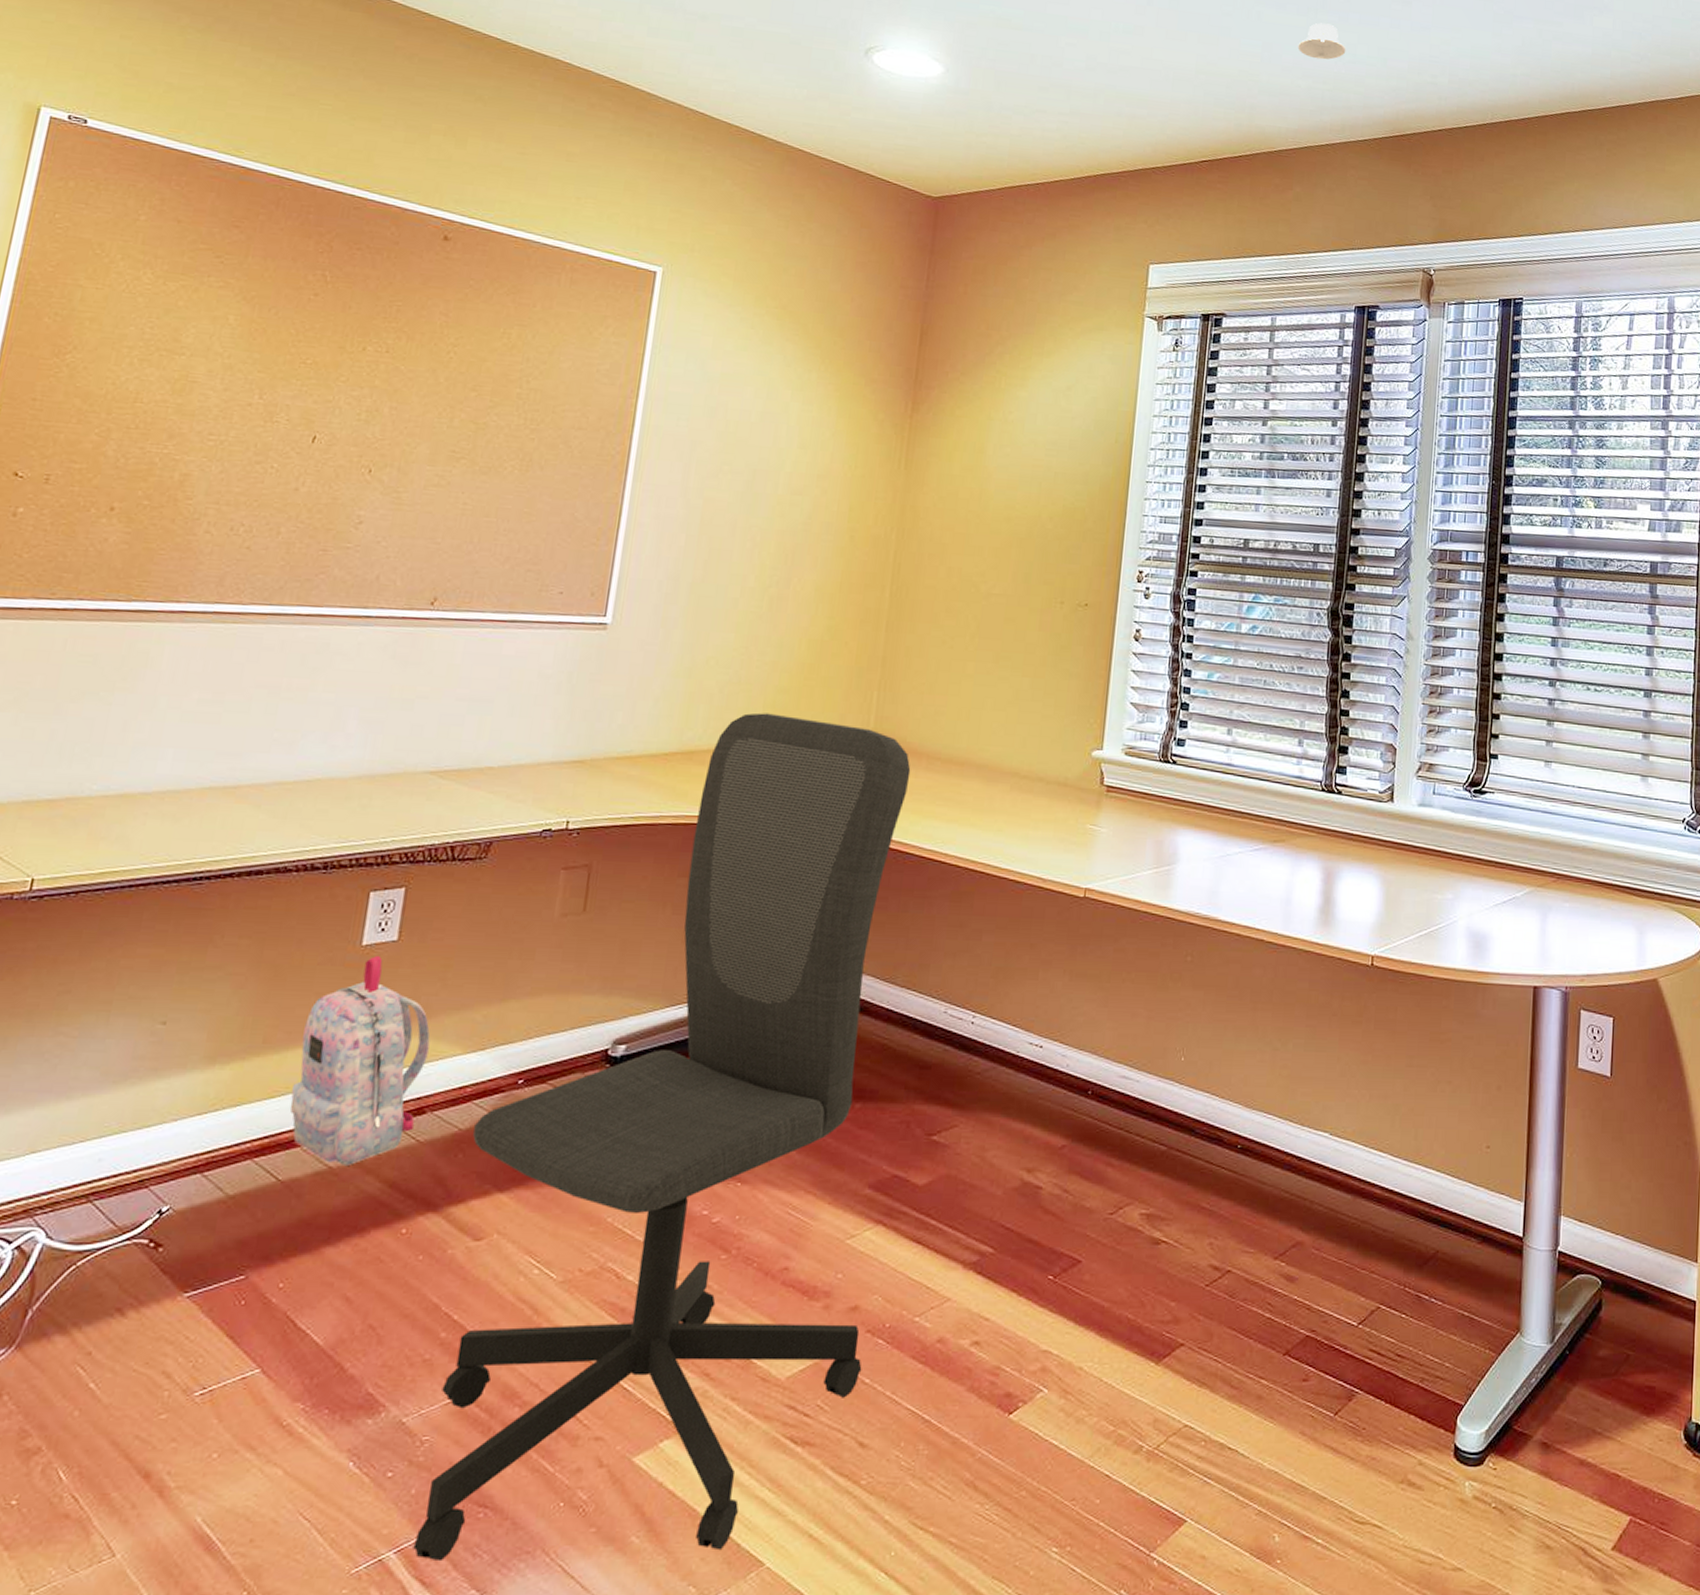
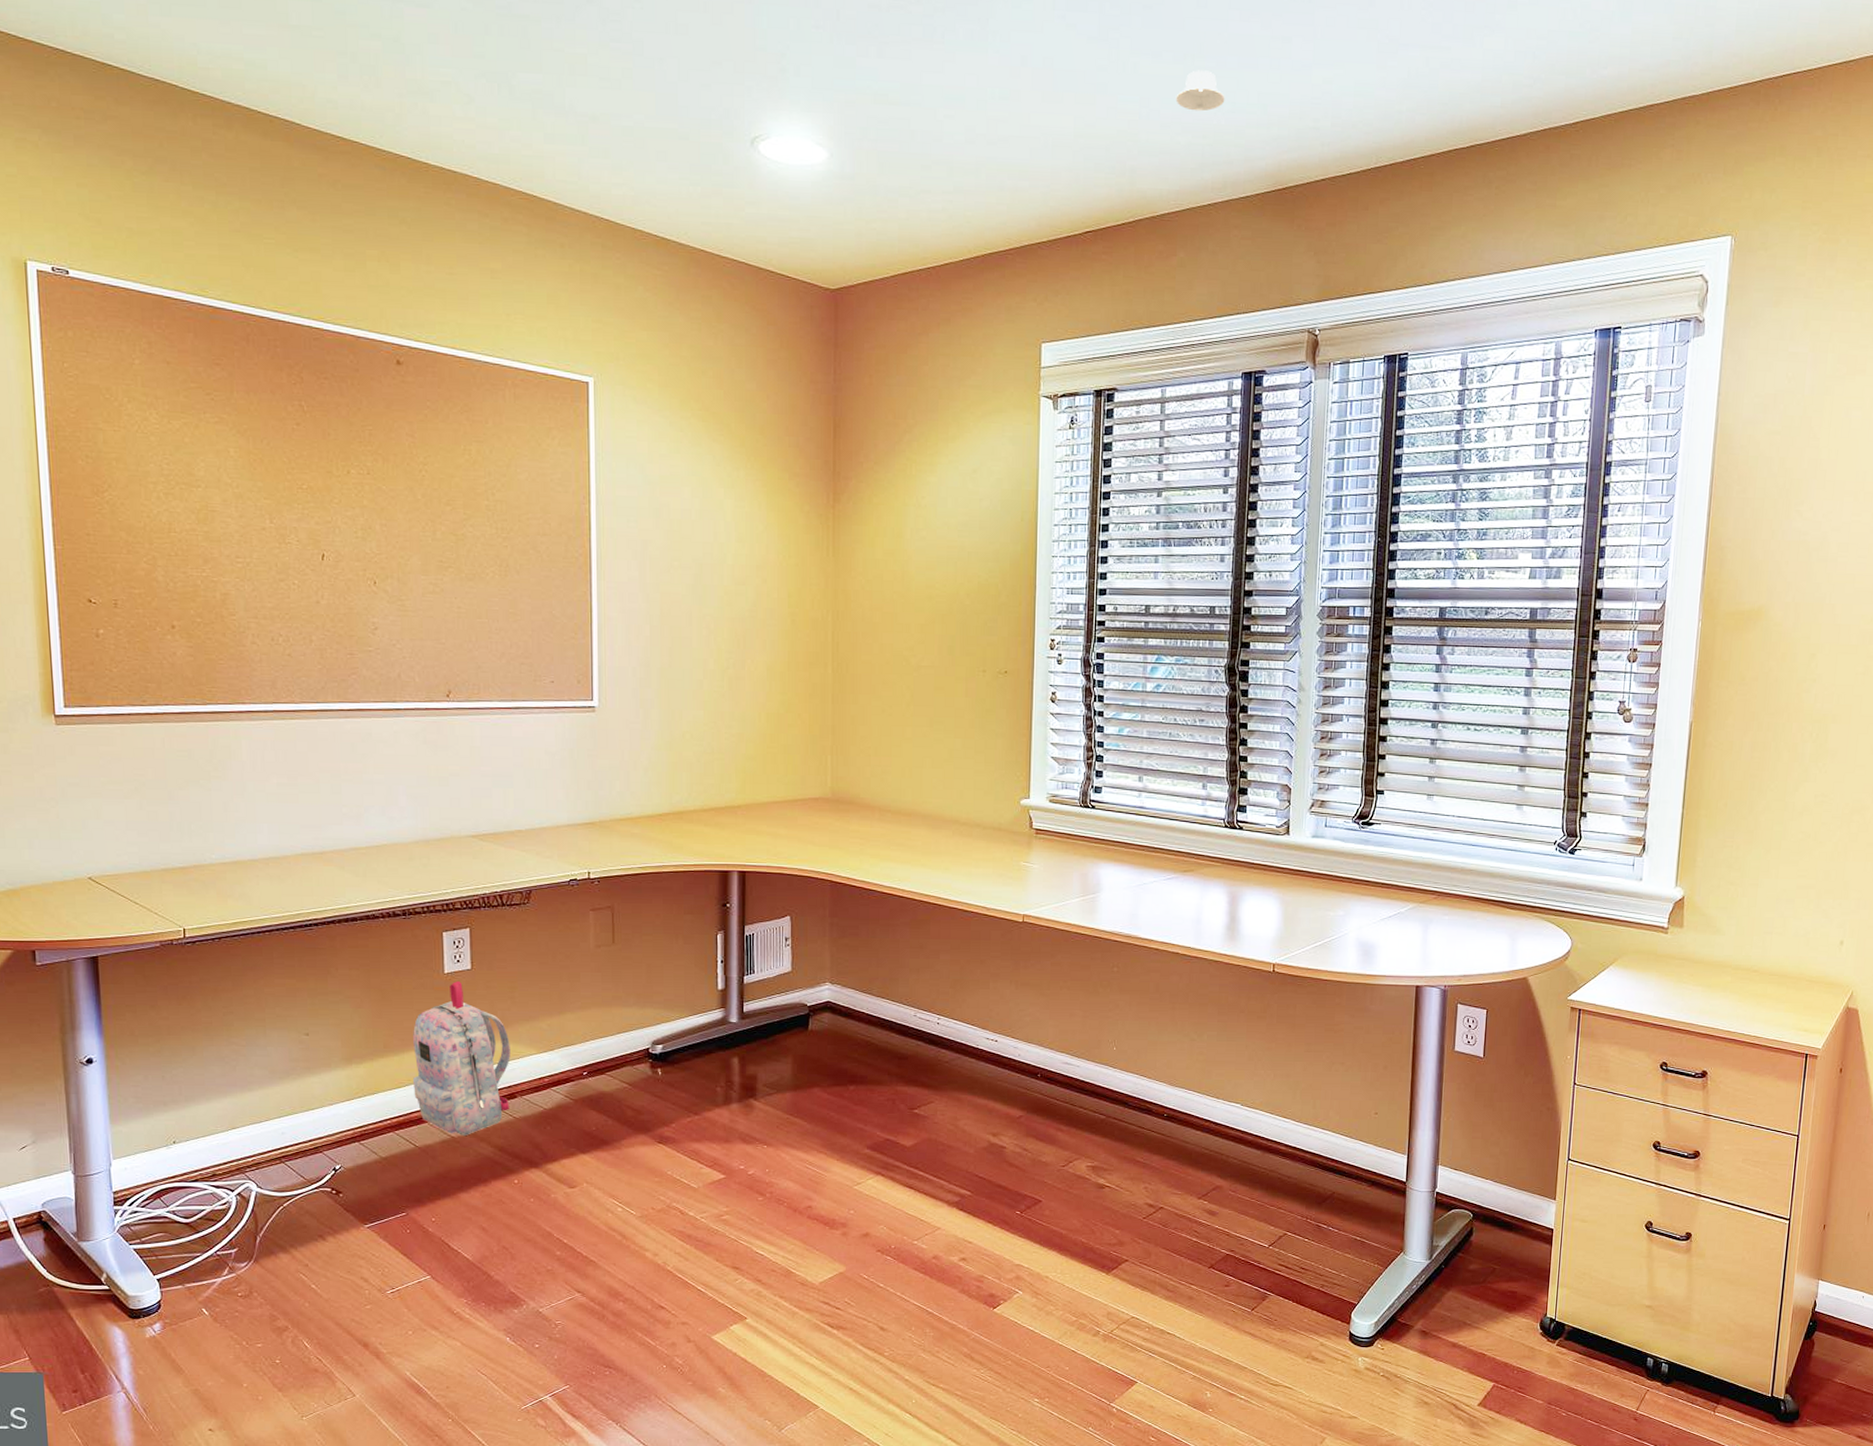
office chair: present [413,712,911,1562] -> none [555,777,877,1402]

